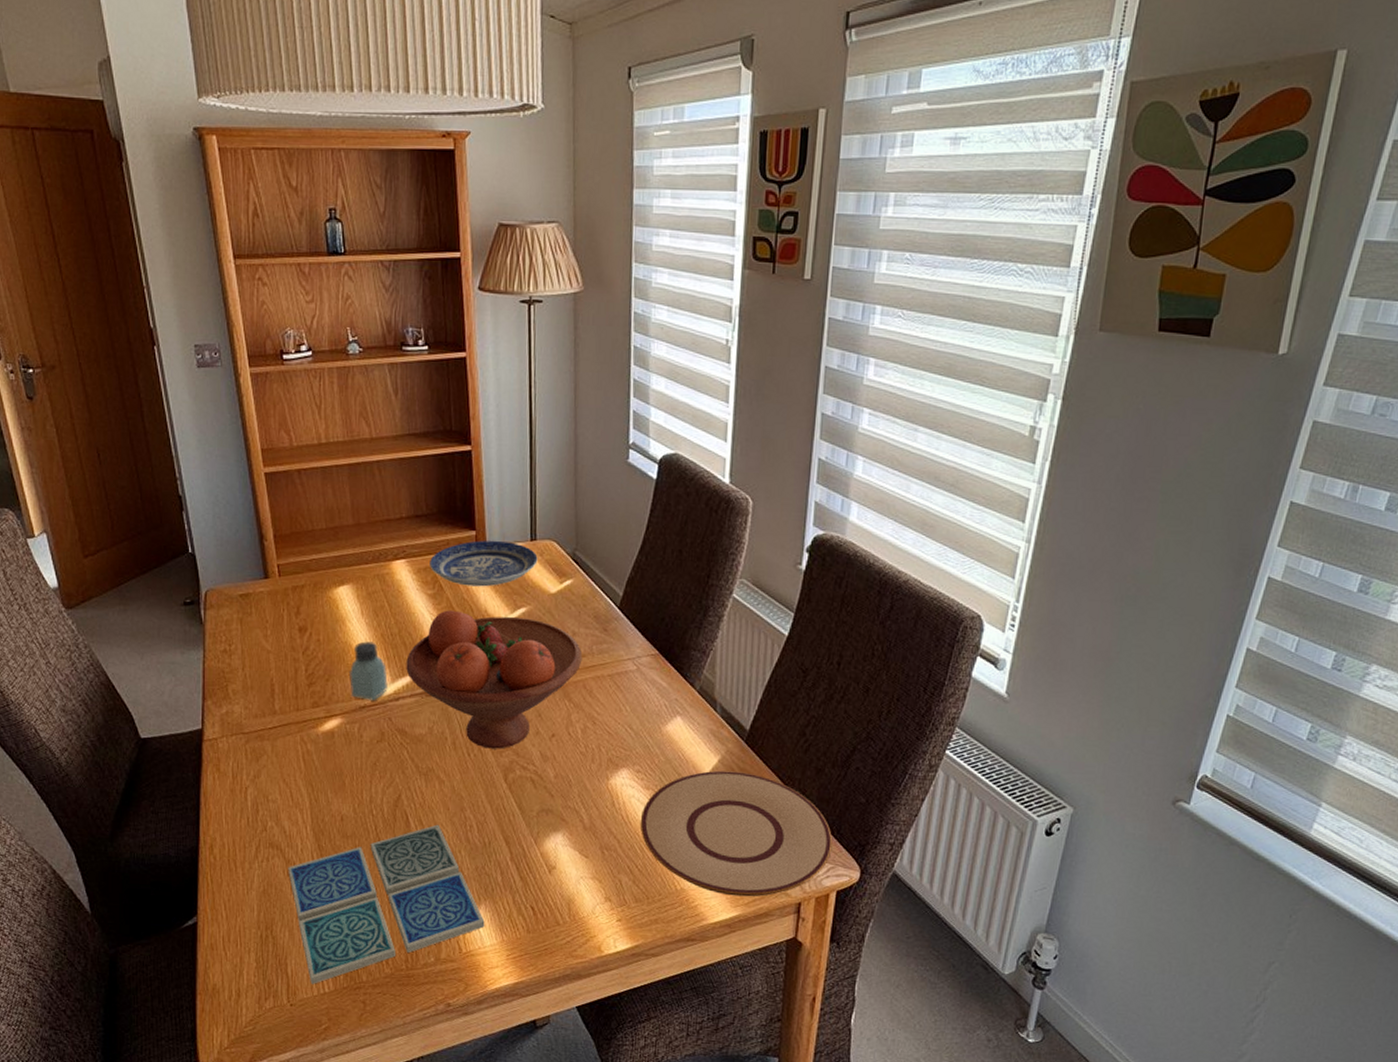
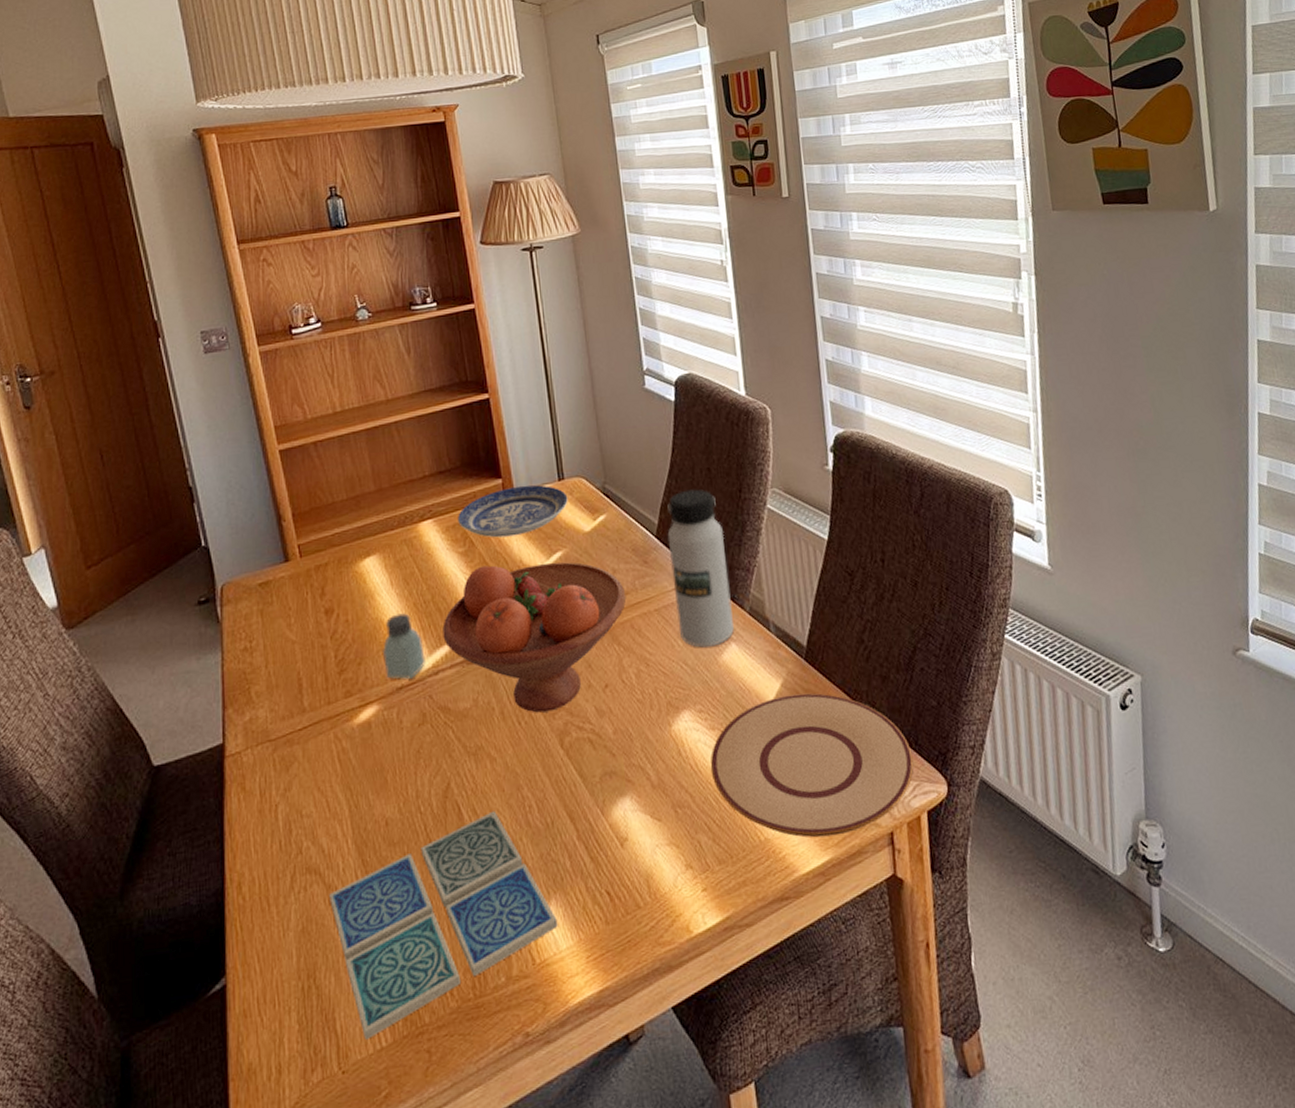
water bottle: none [629,568,686,717] -> present [667,489,734,648]

